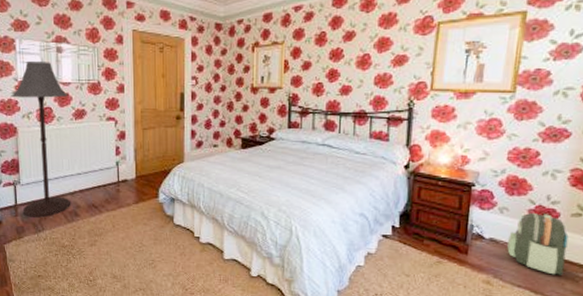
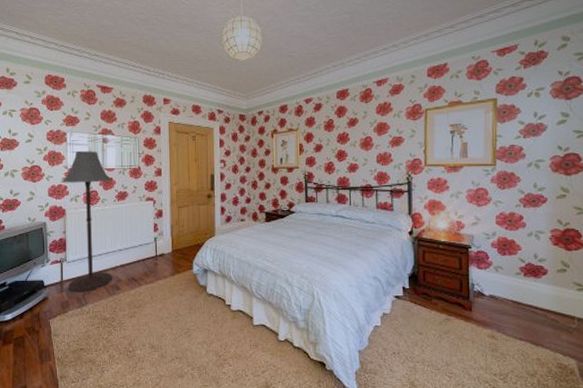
backpack: present [507,212,569,275] -> none [506,269,558,327]

